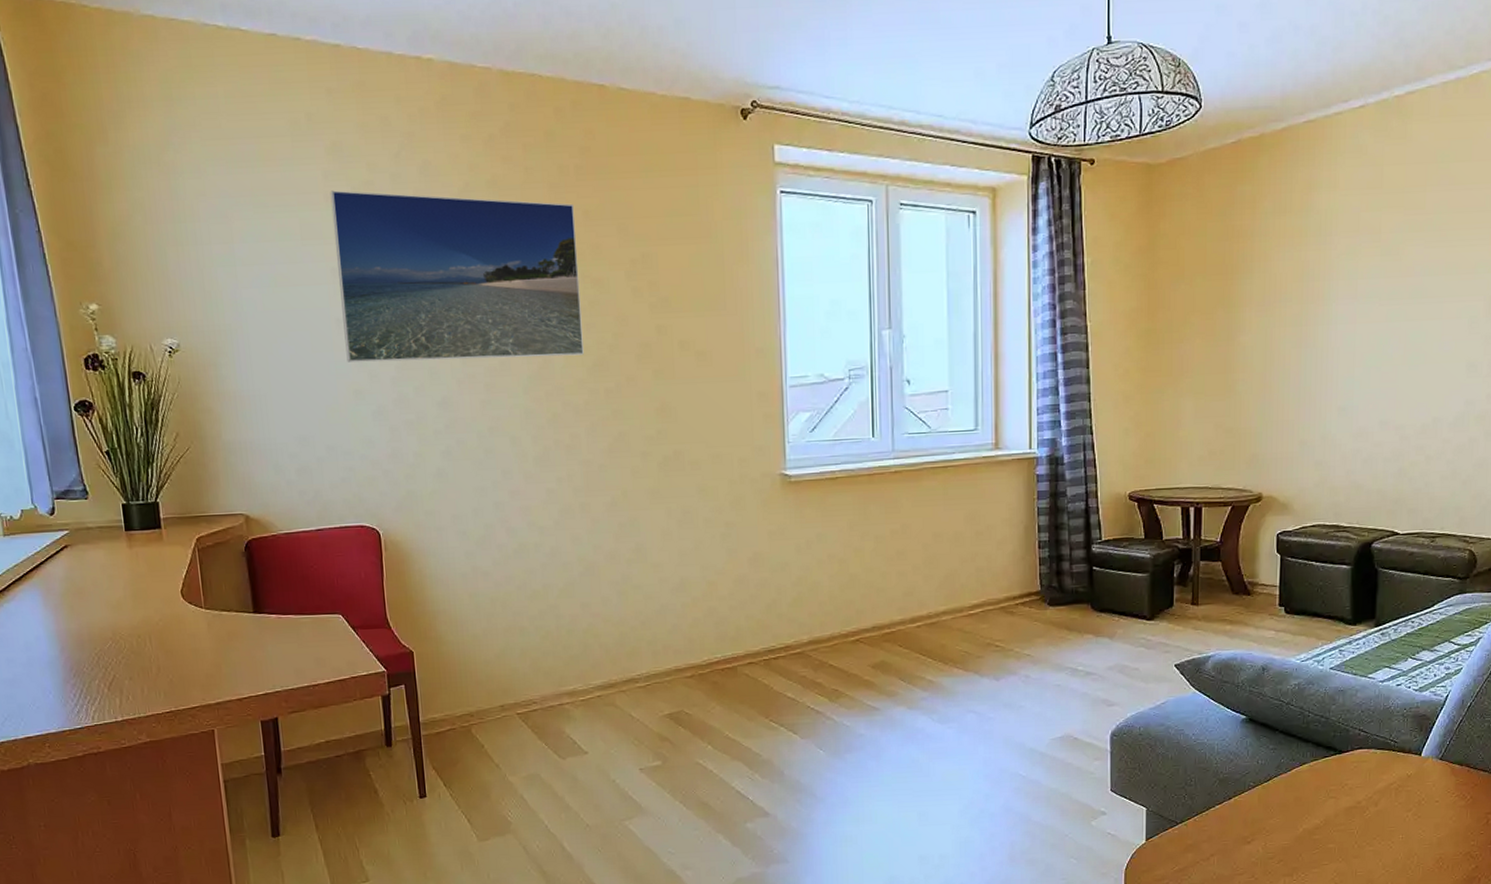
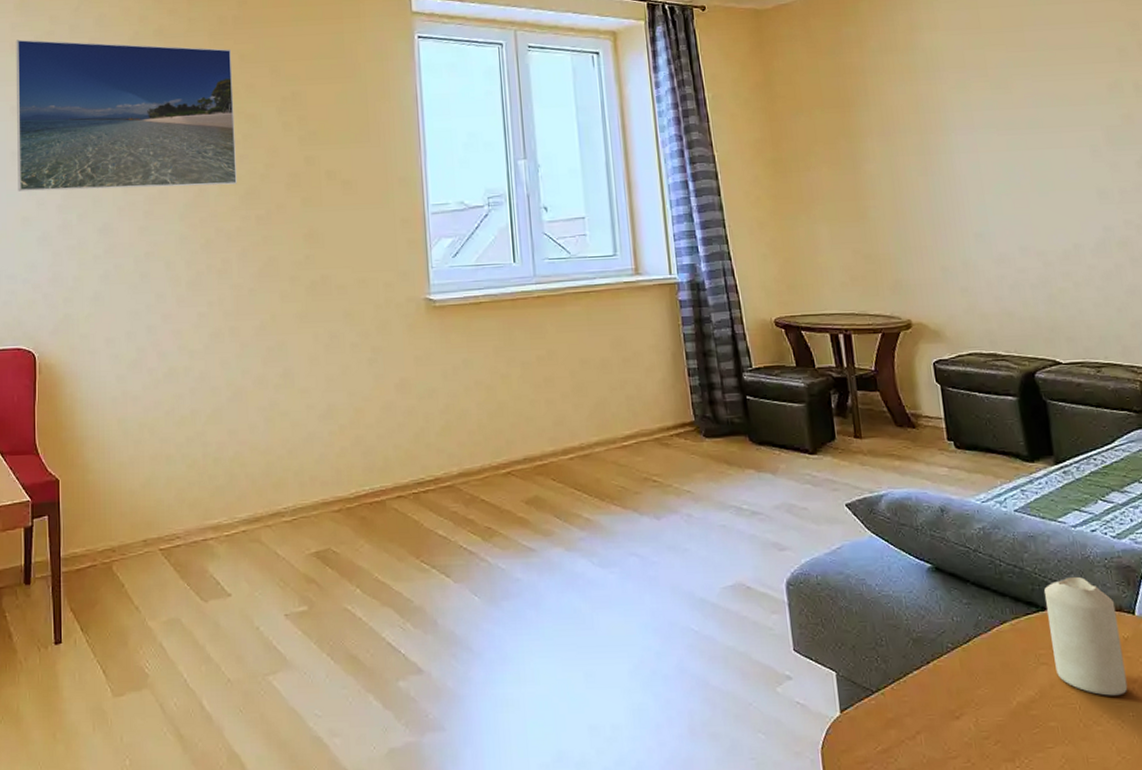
candle: none [1342,724,1405,823] -> present [1044,576,1128,696]

